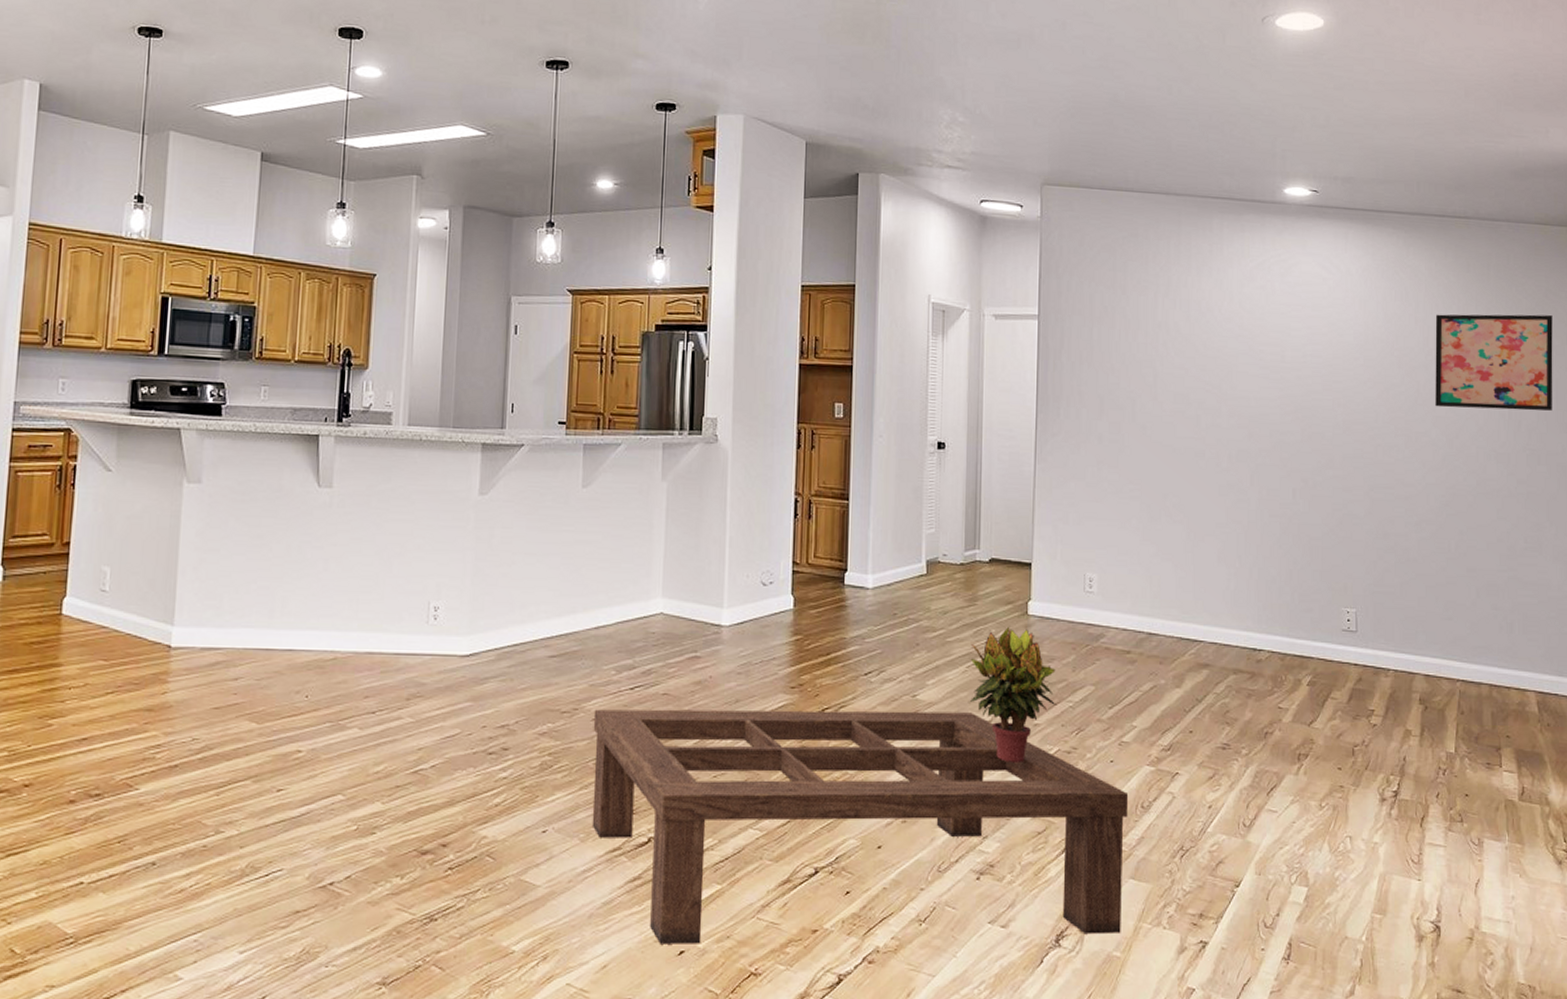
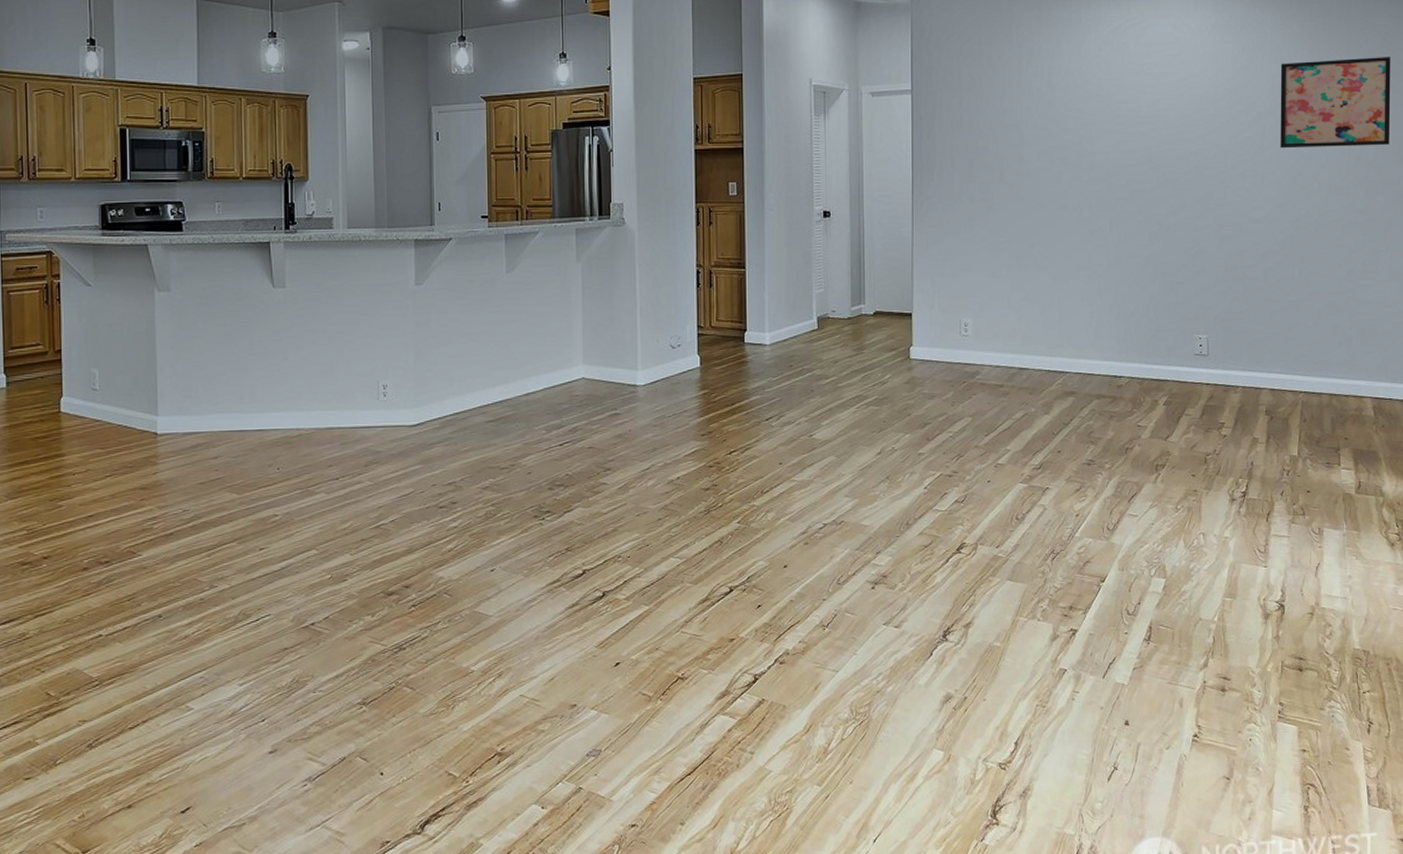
coffee table: present [591,709,1129,944] -> none [529,447,1005,658]
potted plant: present [968,626,1056,762] -> none [859,370,938,488]

